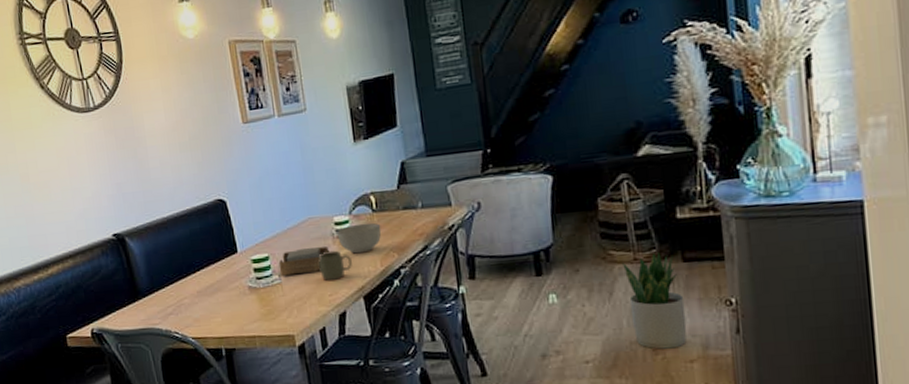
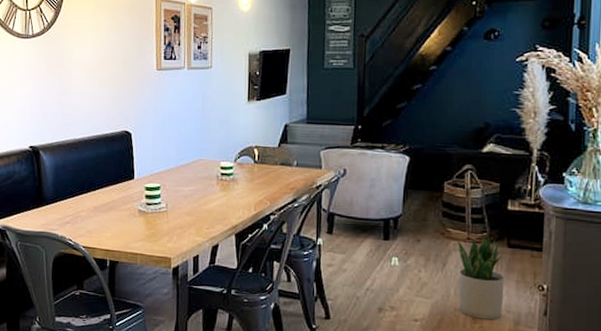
napkin holder: present [278,246,329,276] -> none [167,184,212,207]
mug: present [318,250,352,281] -> none [202,190,230,216]
bowl: present [337,222,382,254] -> none [221,171,260,197]

